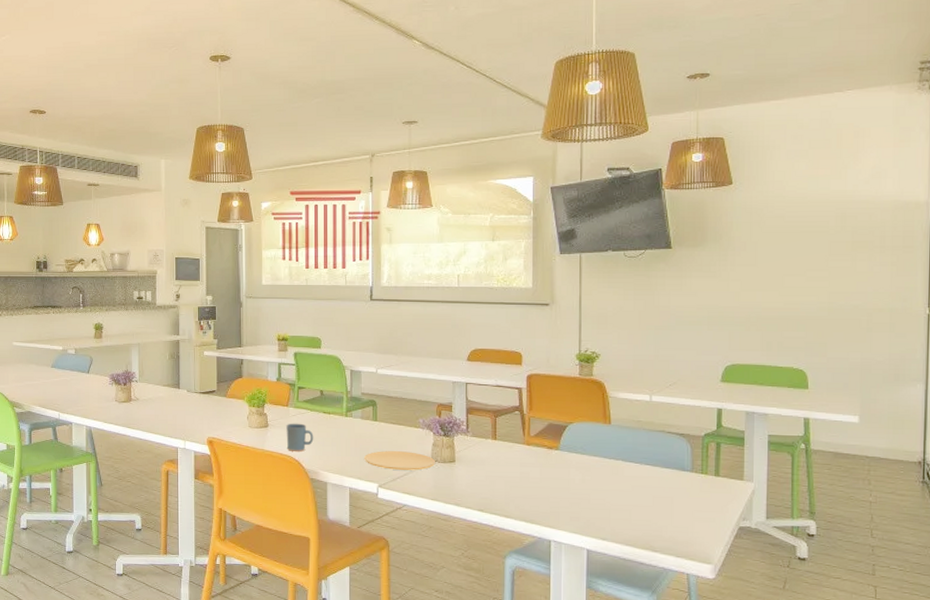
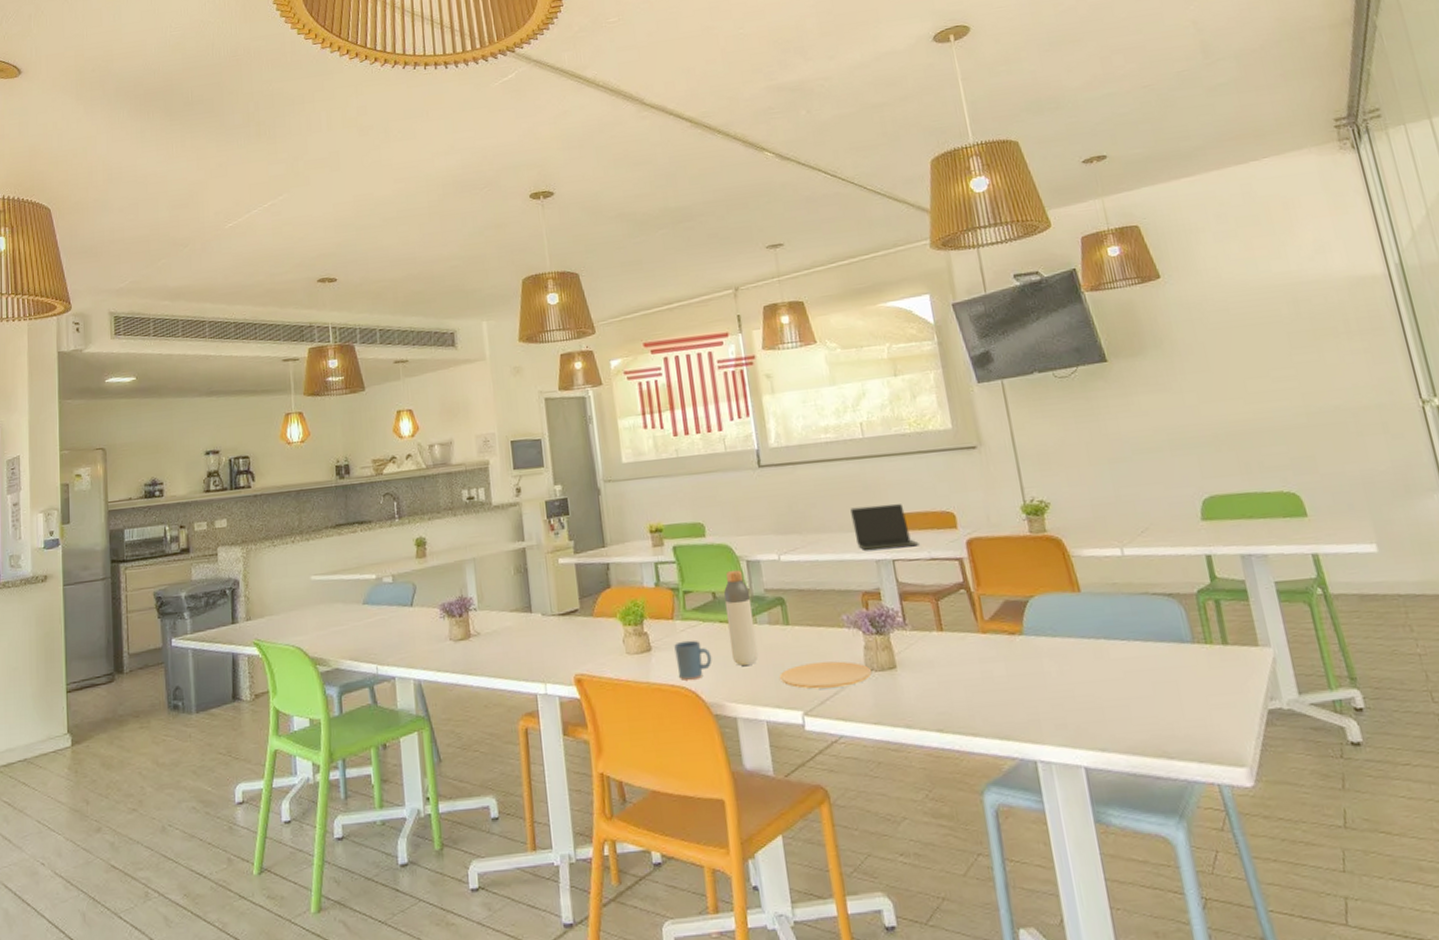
bottle: none [329,376,350,447] -> present [724,569,759,667]
laptop: none [439,340,489,375] -> present [850,504,920,550]

